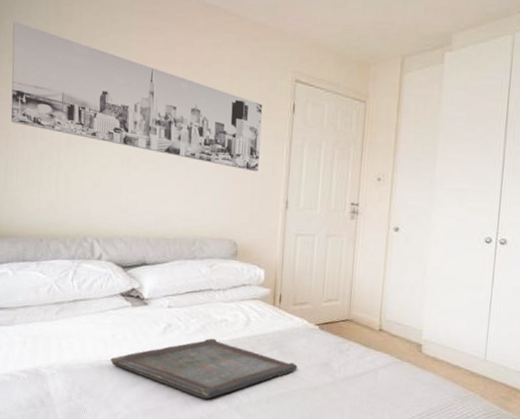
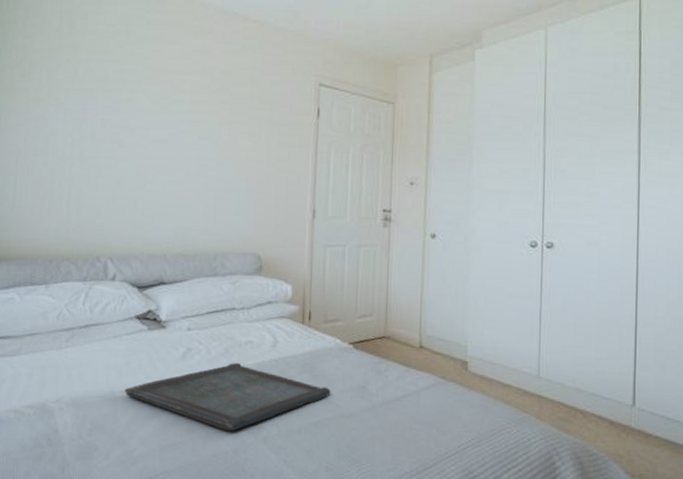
wall art: present [10,21,263,172] -> none [21,36,286,181]

